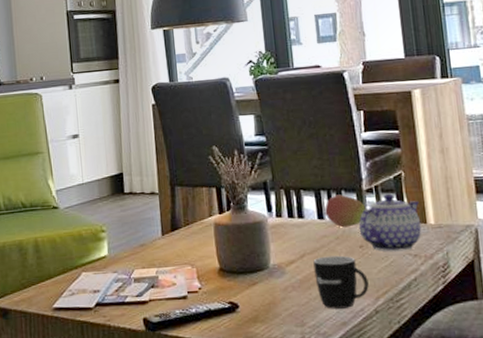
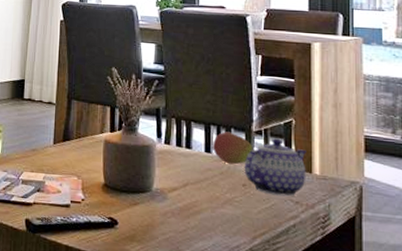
mug: present [313,255,369,309] -> none [195,188,247,243]

